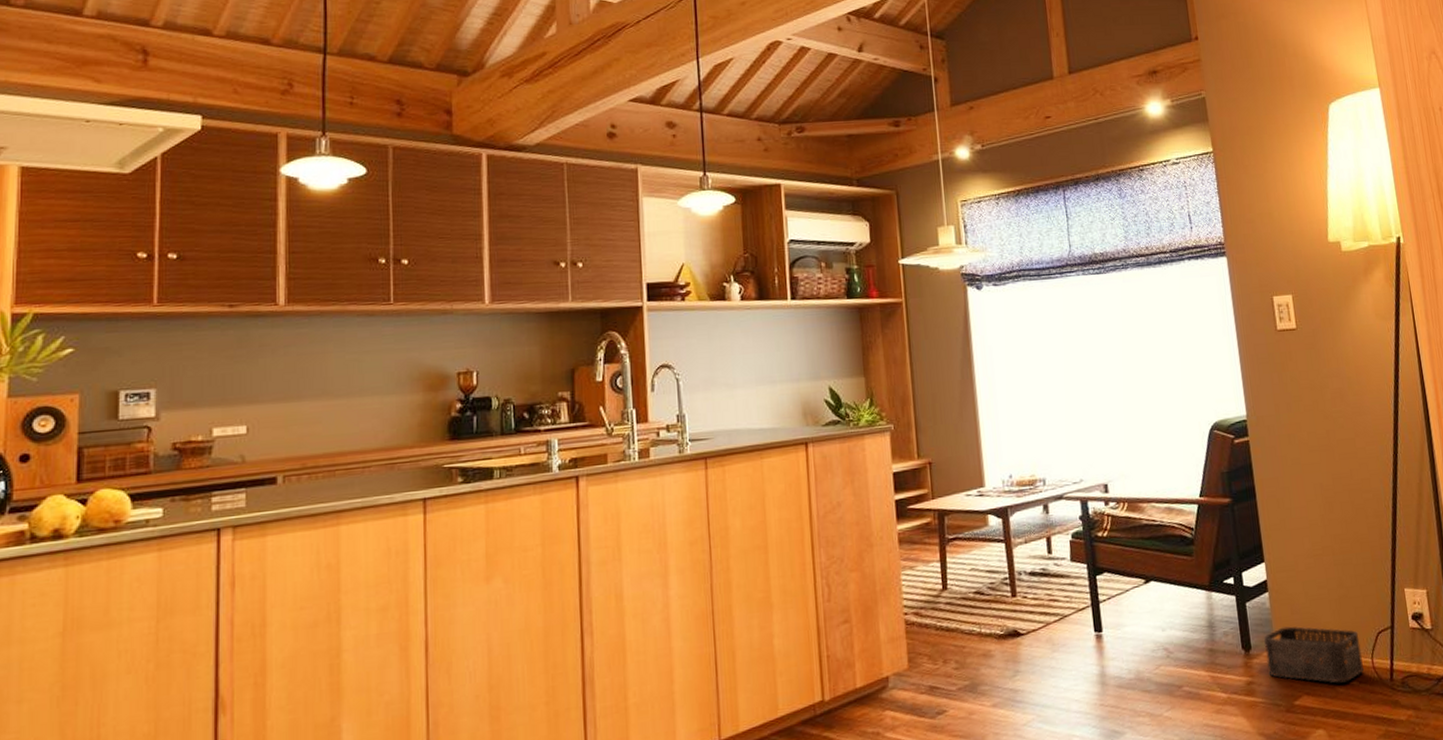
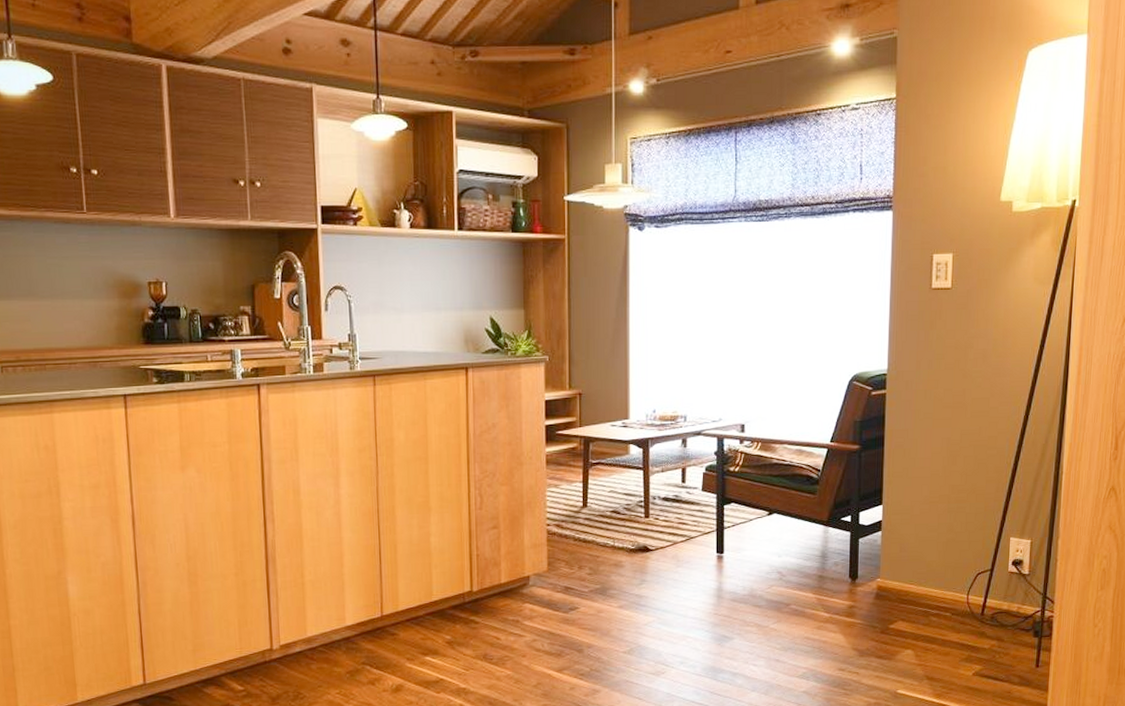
storage bin: present [1264,626,1364,683] -> none [870,562,959,613]

